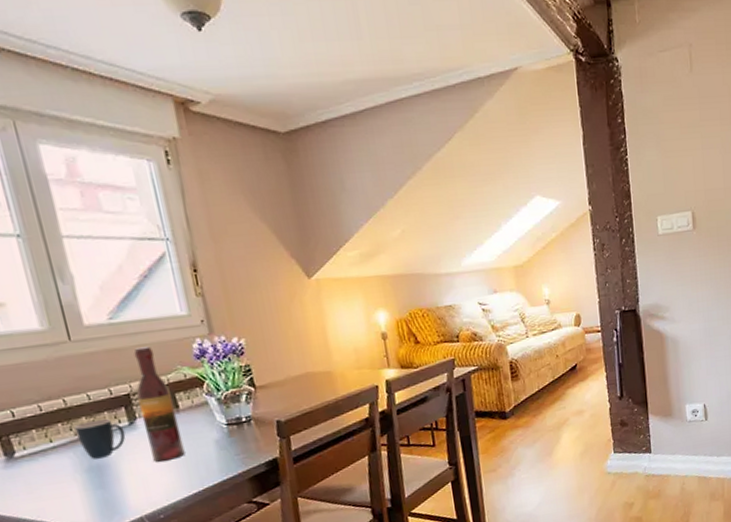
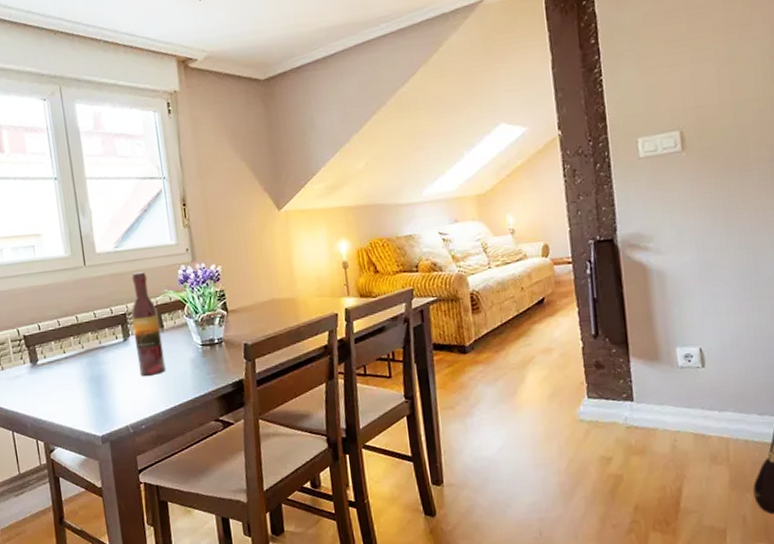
mug: present [75,418,126,460] -> none [83,334,120,371]

